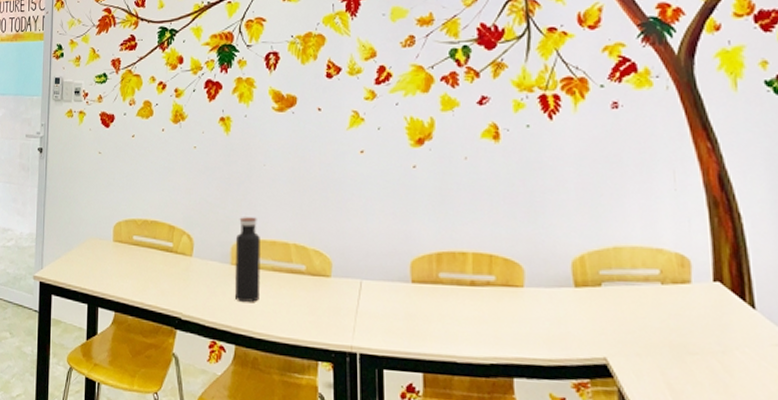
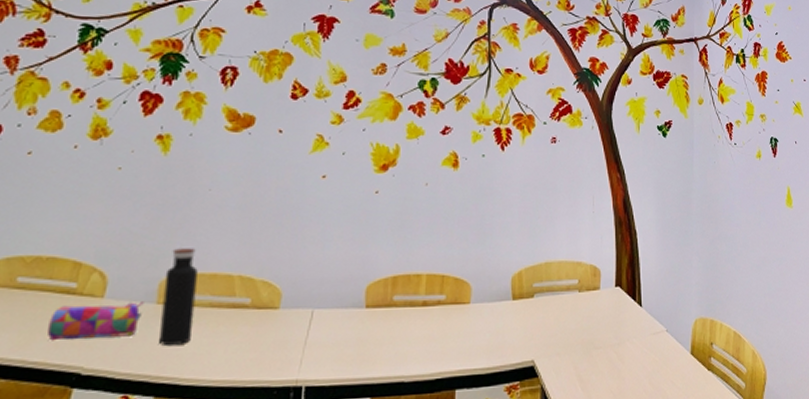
pencil case: none [155,261,222,291] -> present [46,301,144,341]

